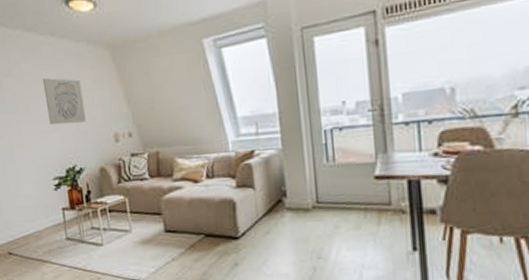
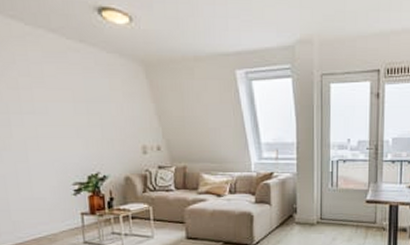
wall art: present [42,77,86,125] -> none [66,83,113,132]

